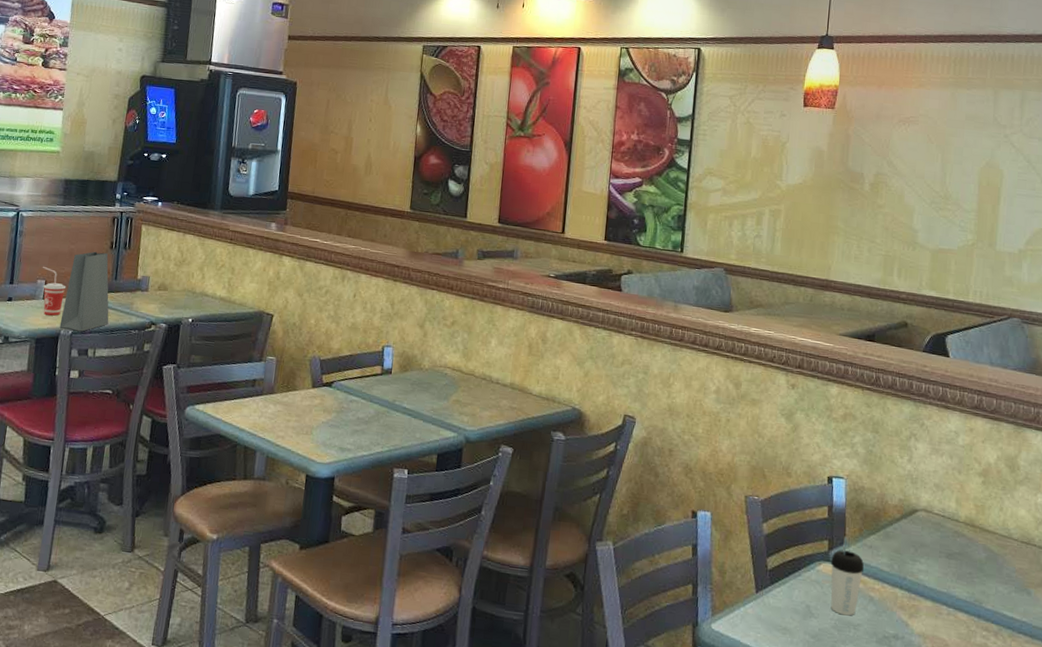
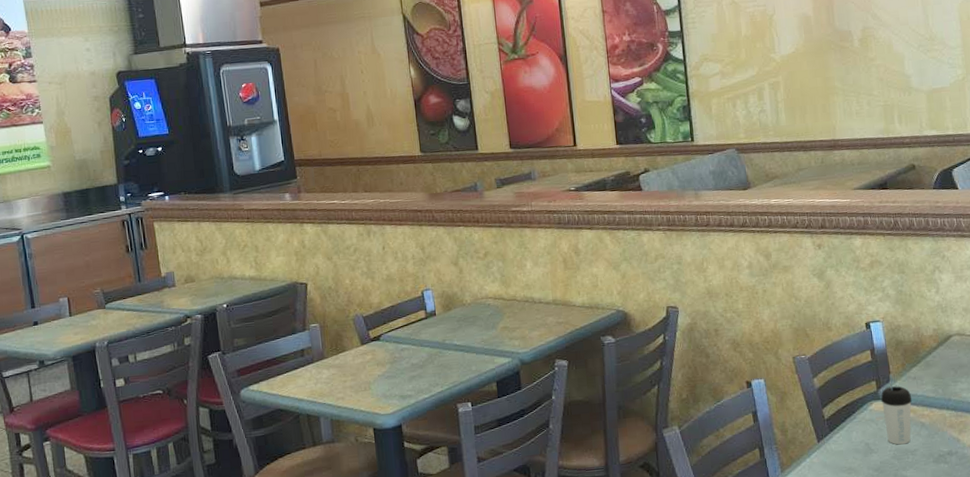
beverage cup: present [42,266,66,316] -> none [61,283,91,331]
paper bag: present [59,251,109,332] -> none [91,257,143,342]

